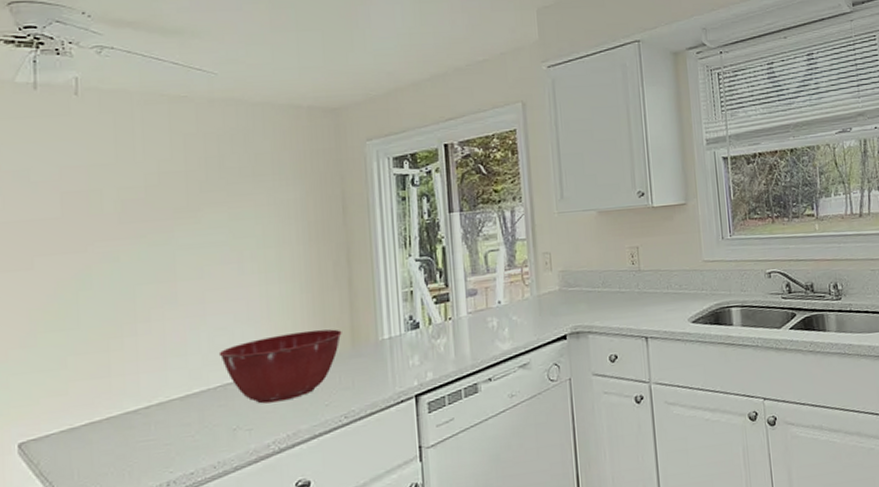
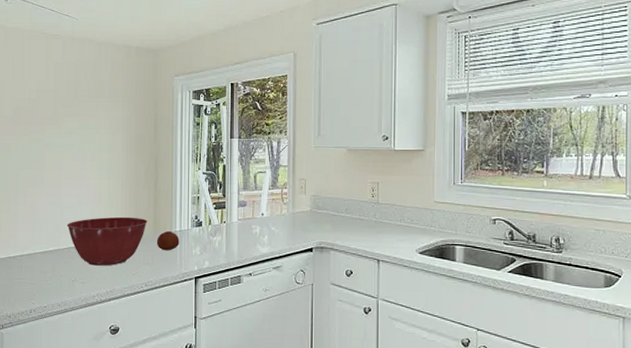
fruit: none [356,339,390,368] -> present [156,230,180,251]

